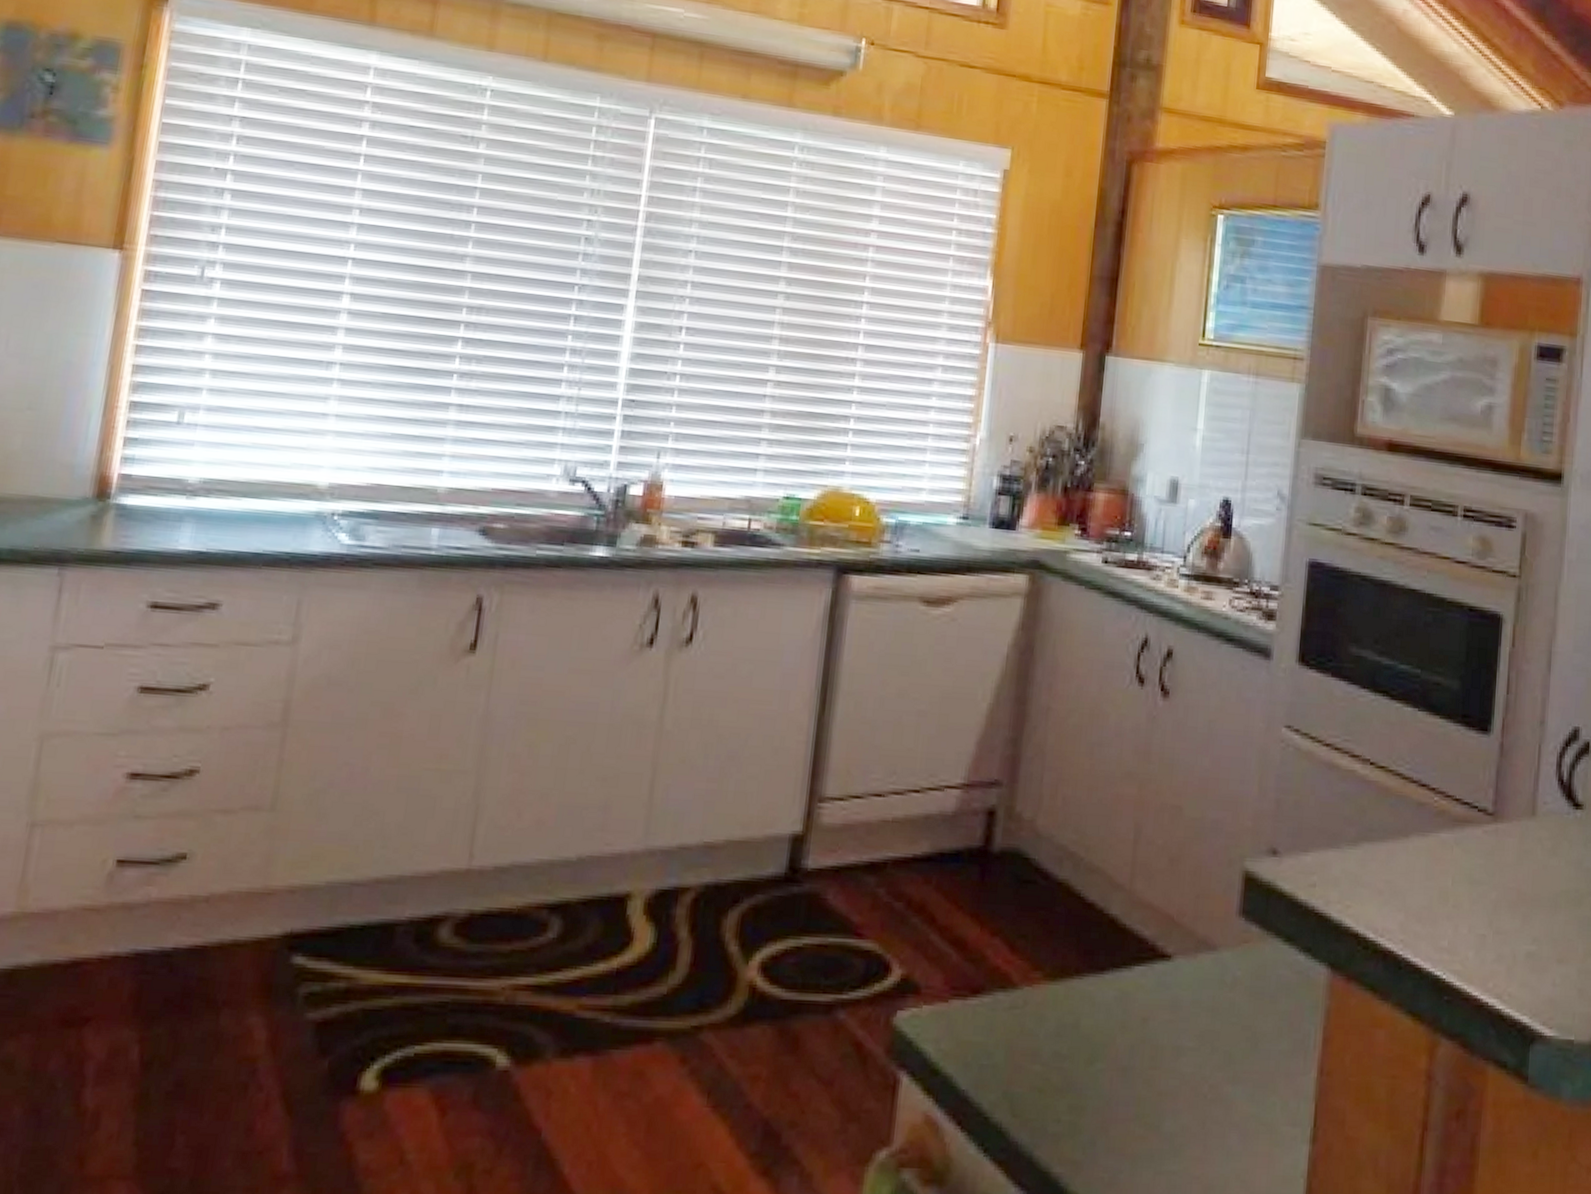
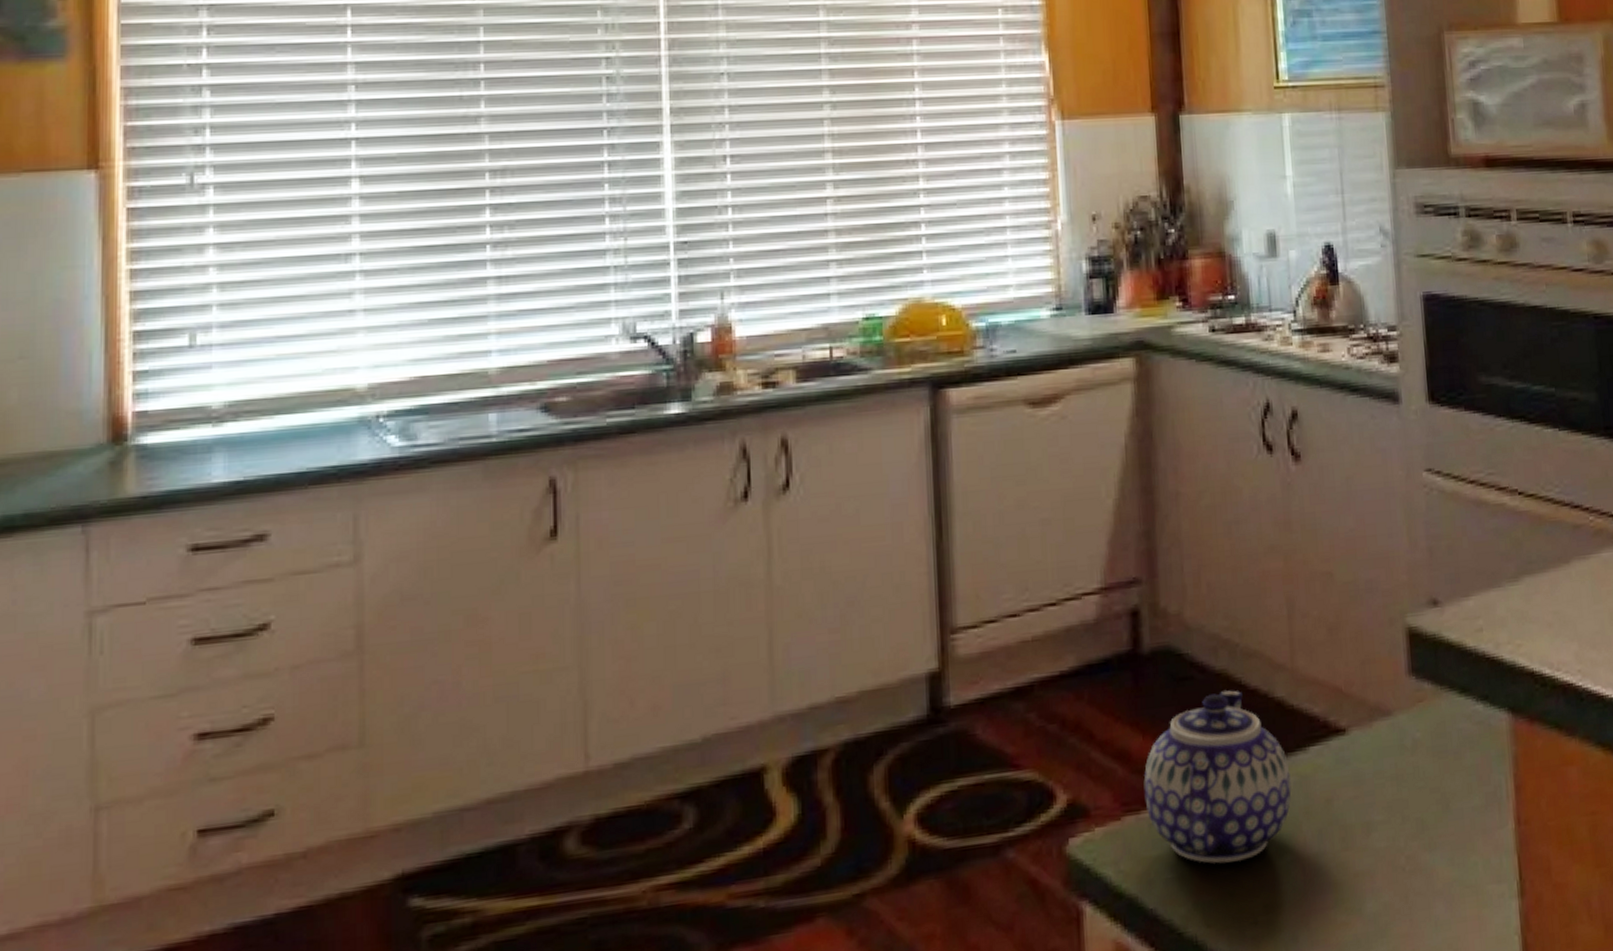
teapot: none [973,899,1113,1061] -> present [1143,690,1291,864]

